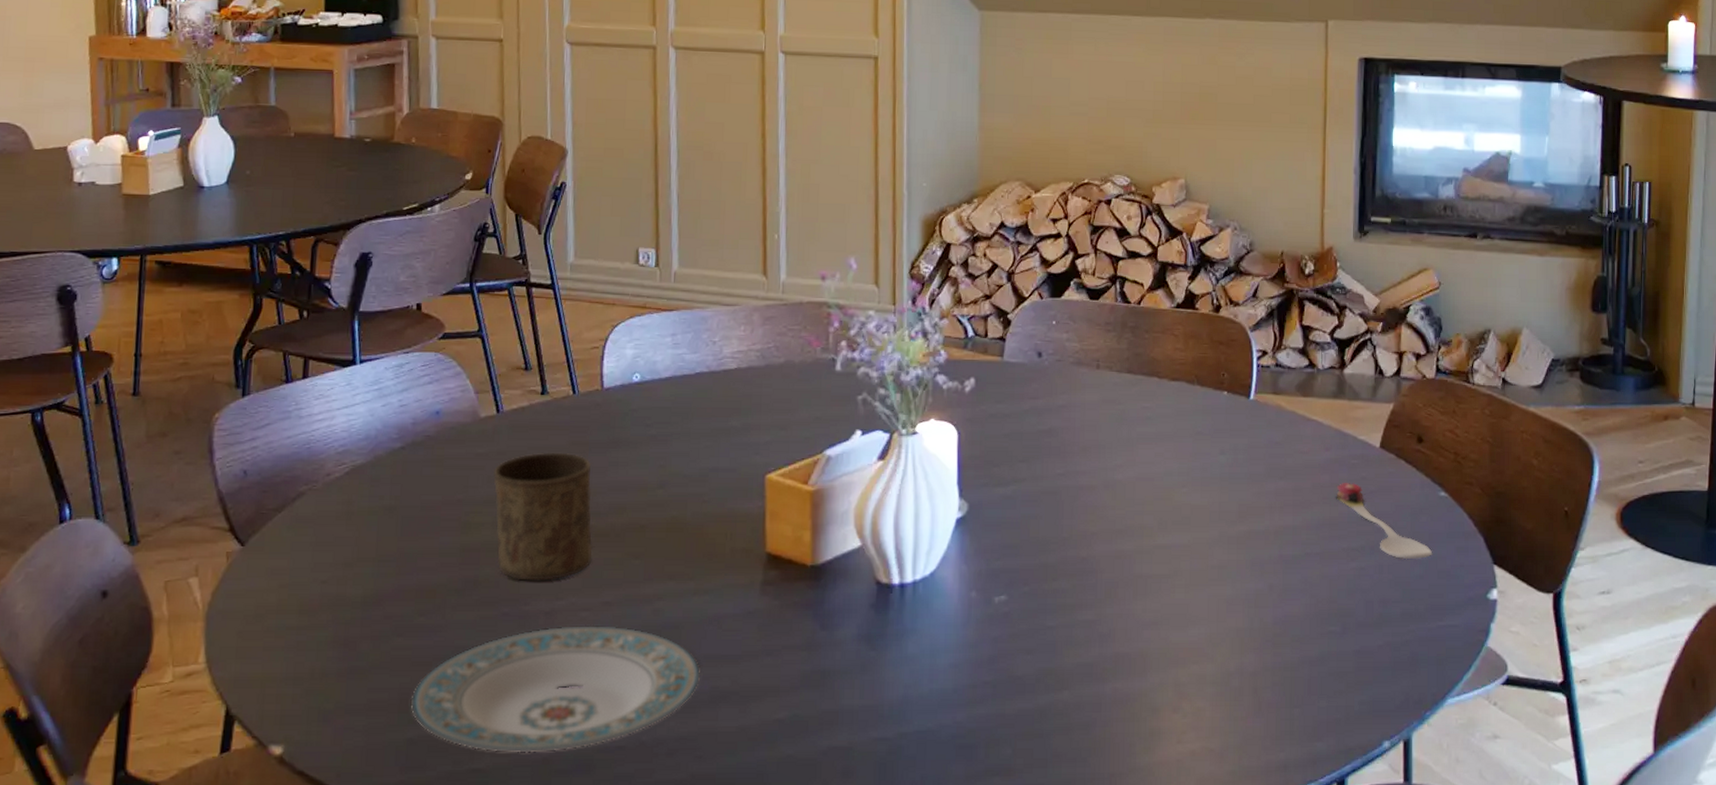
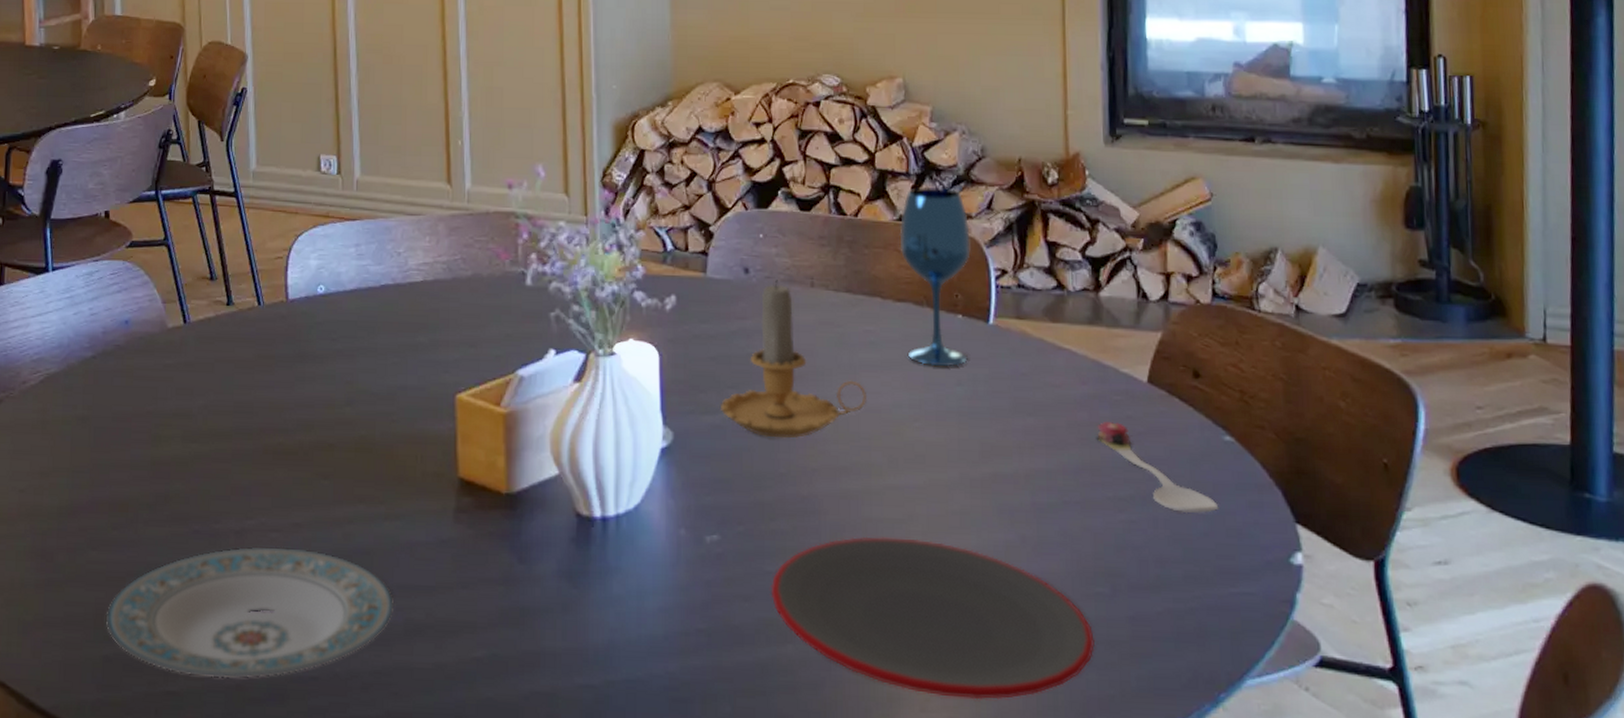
cup: present [492,452,592,581] -> none [181,365,281,499]
candle: none [1012,363,1143,506] -> present [721,280,868,439]
plate: none [1051,591,1327,730] -> present [771,536,1096,700]
wineglass: none [1176,277,1237,438] -> present [899,186,971,367]

